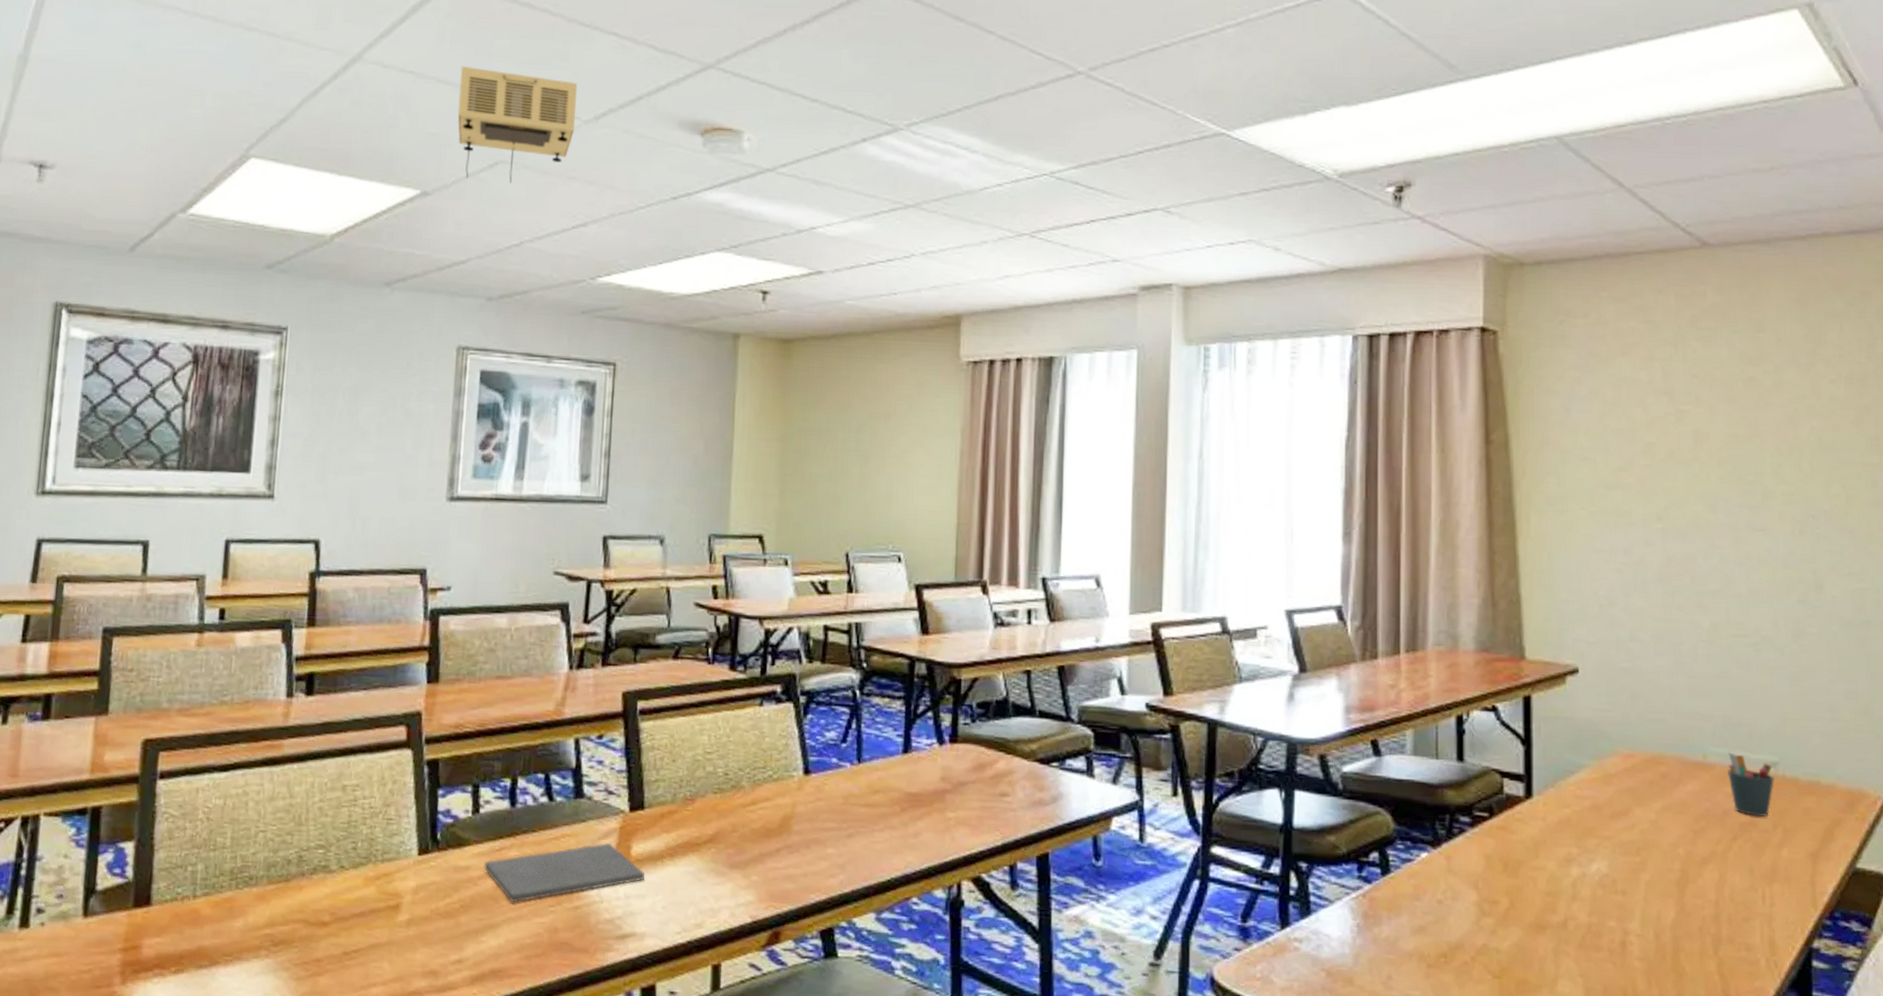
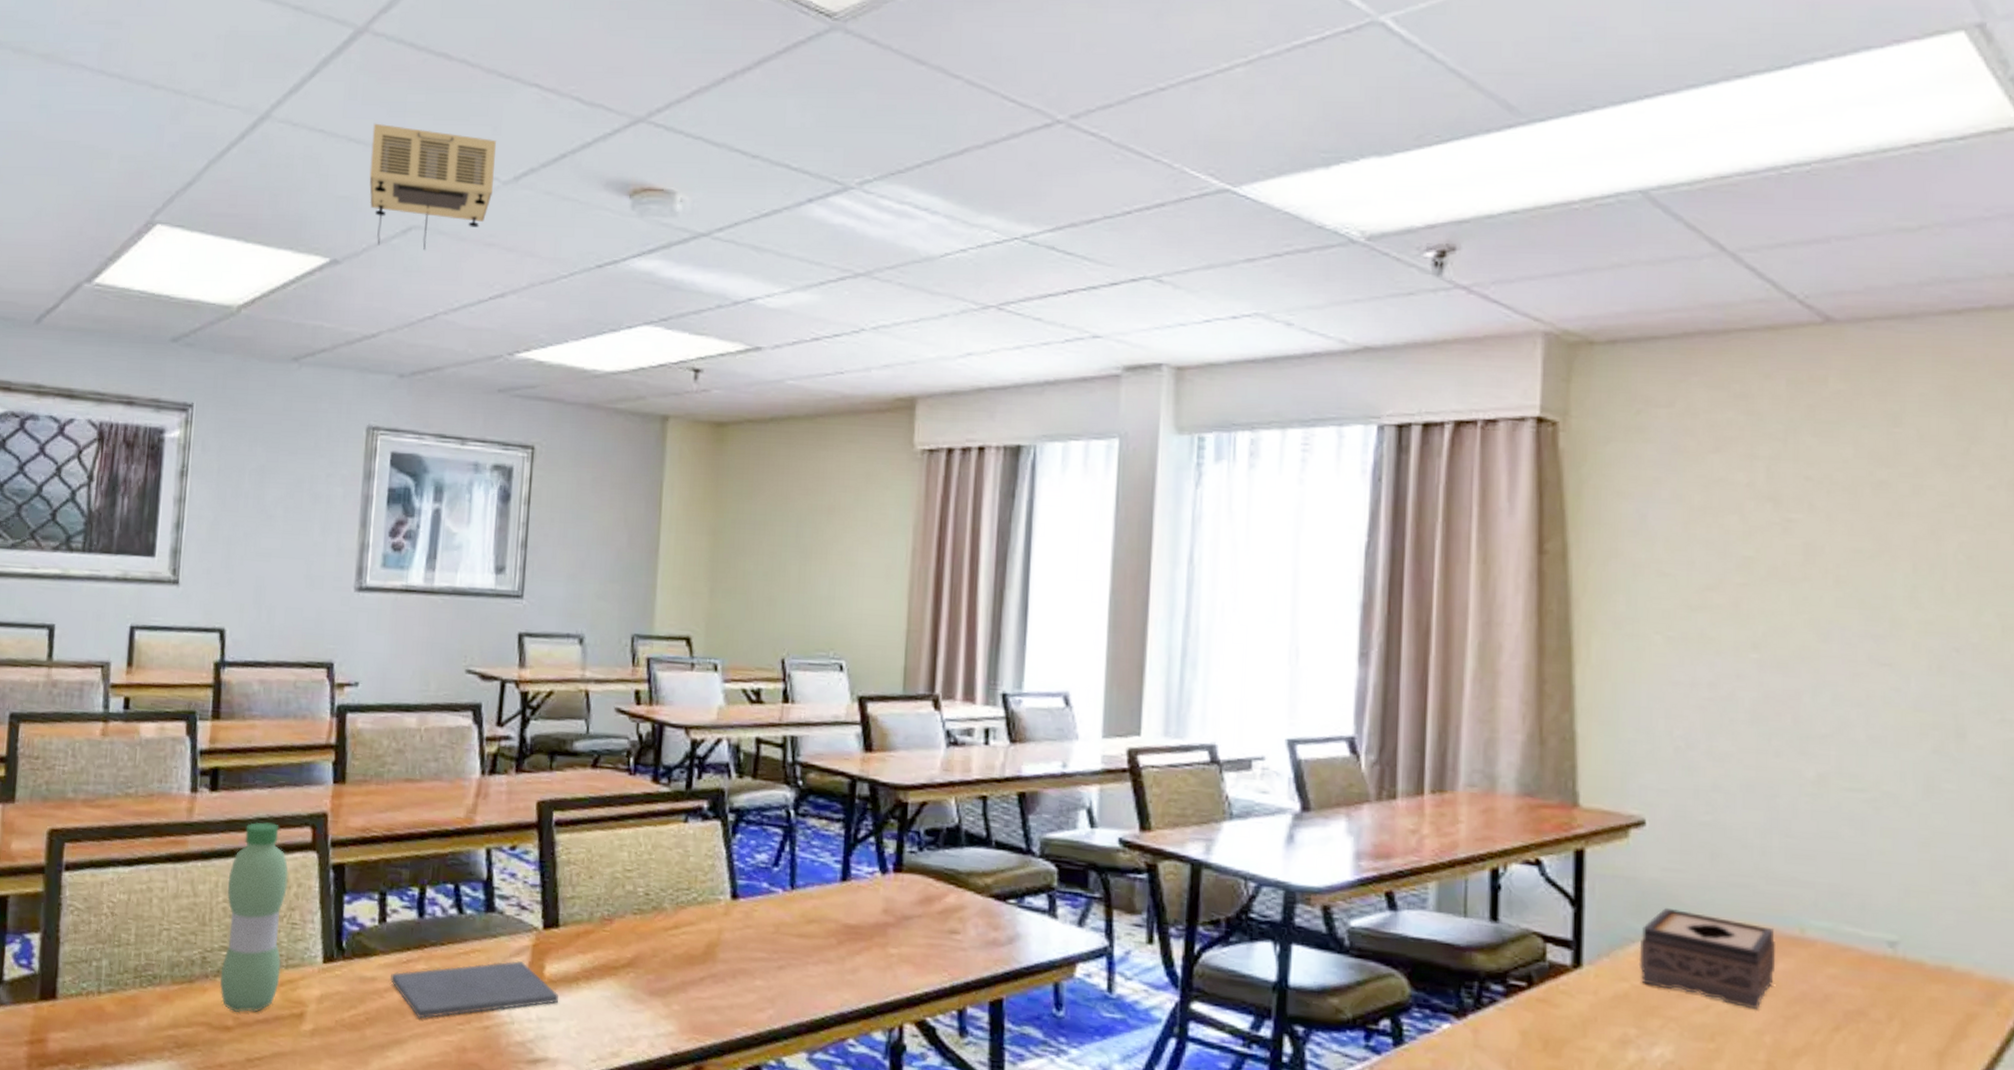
water bottle: none [317,723,384,908] -> present [220,822,288,1013]
tissue box: none [1577,742,1685,826] -> present [1638,907,1776,1010]
pen holder: present [1728,752,1775,818] -> none [1831,927,1893,1006]

